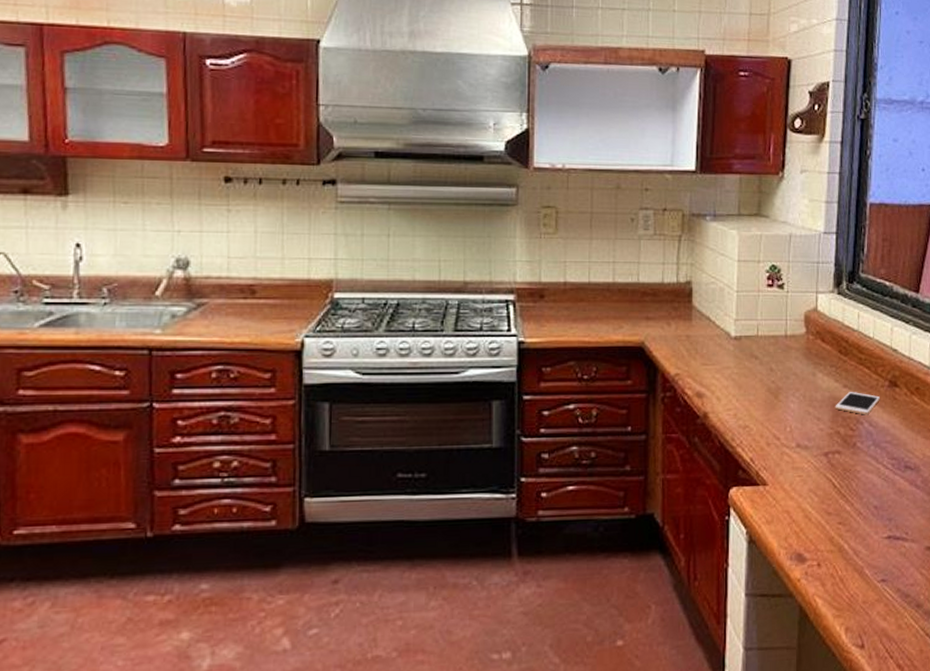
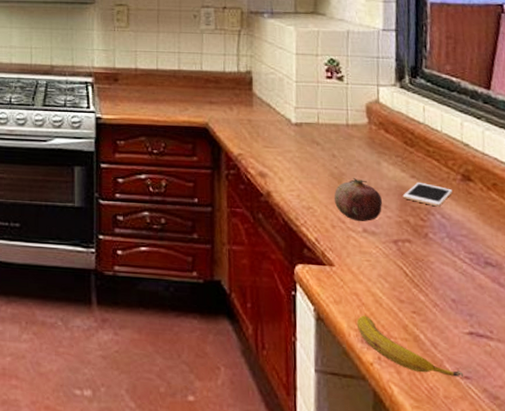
fruit: none [770,391,816,437] -> present [333,177,383,222]
banana: none [786,532,881,582] -> present [356,315,464,378]

